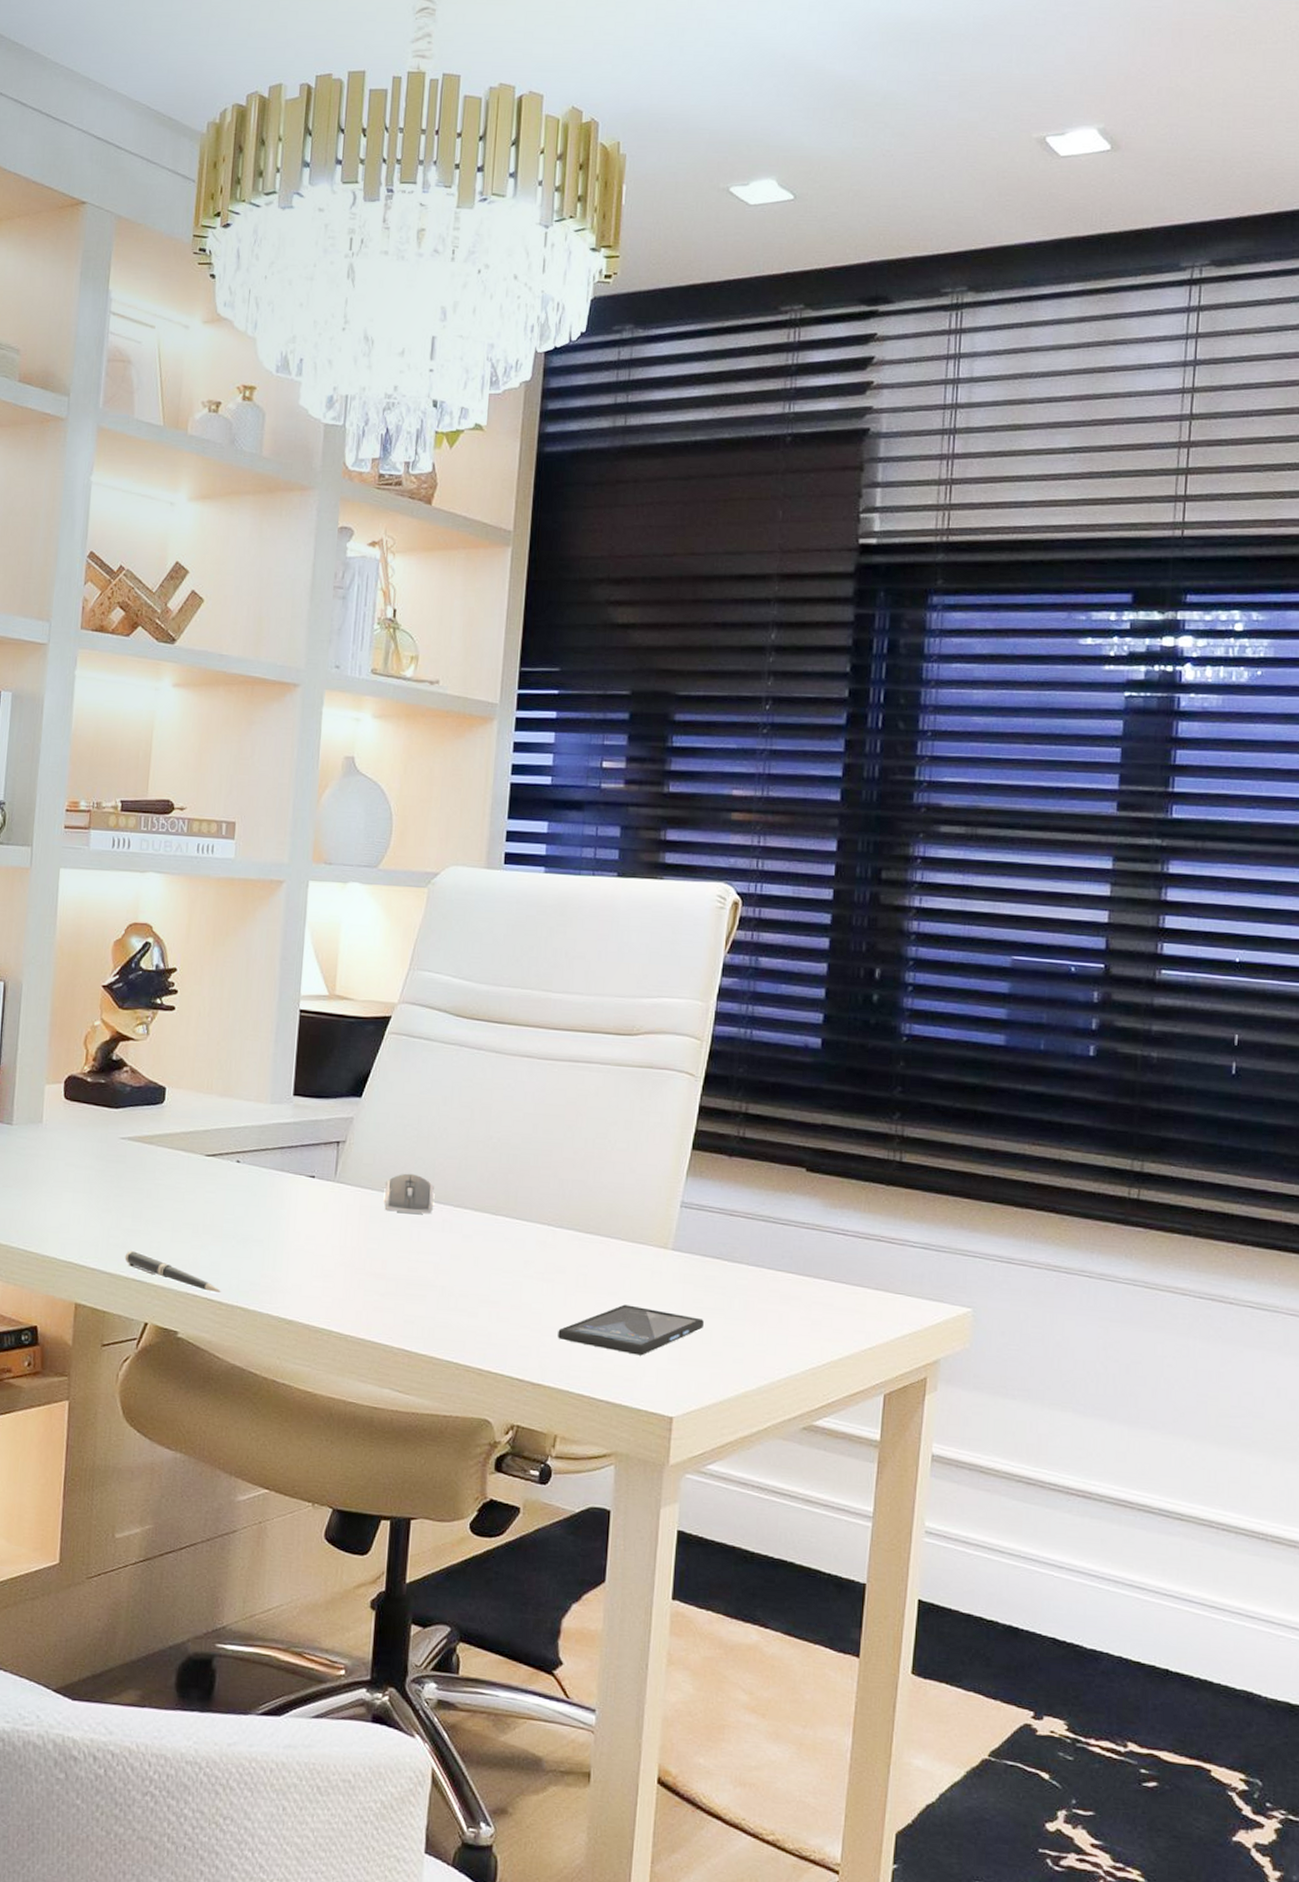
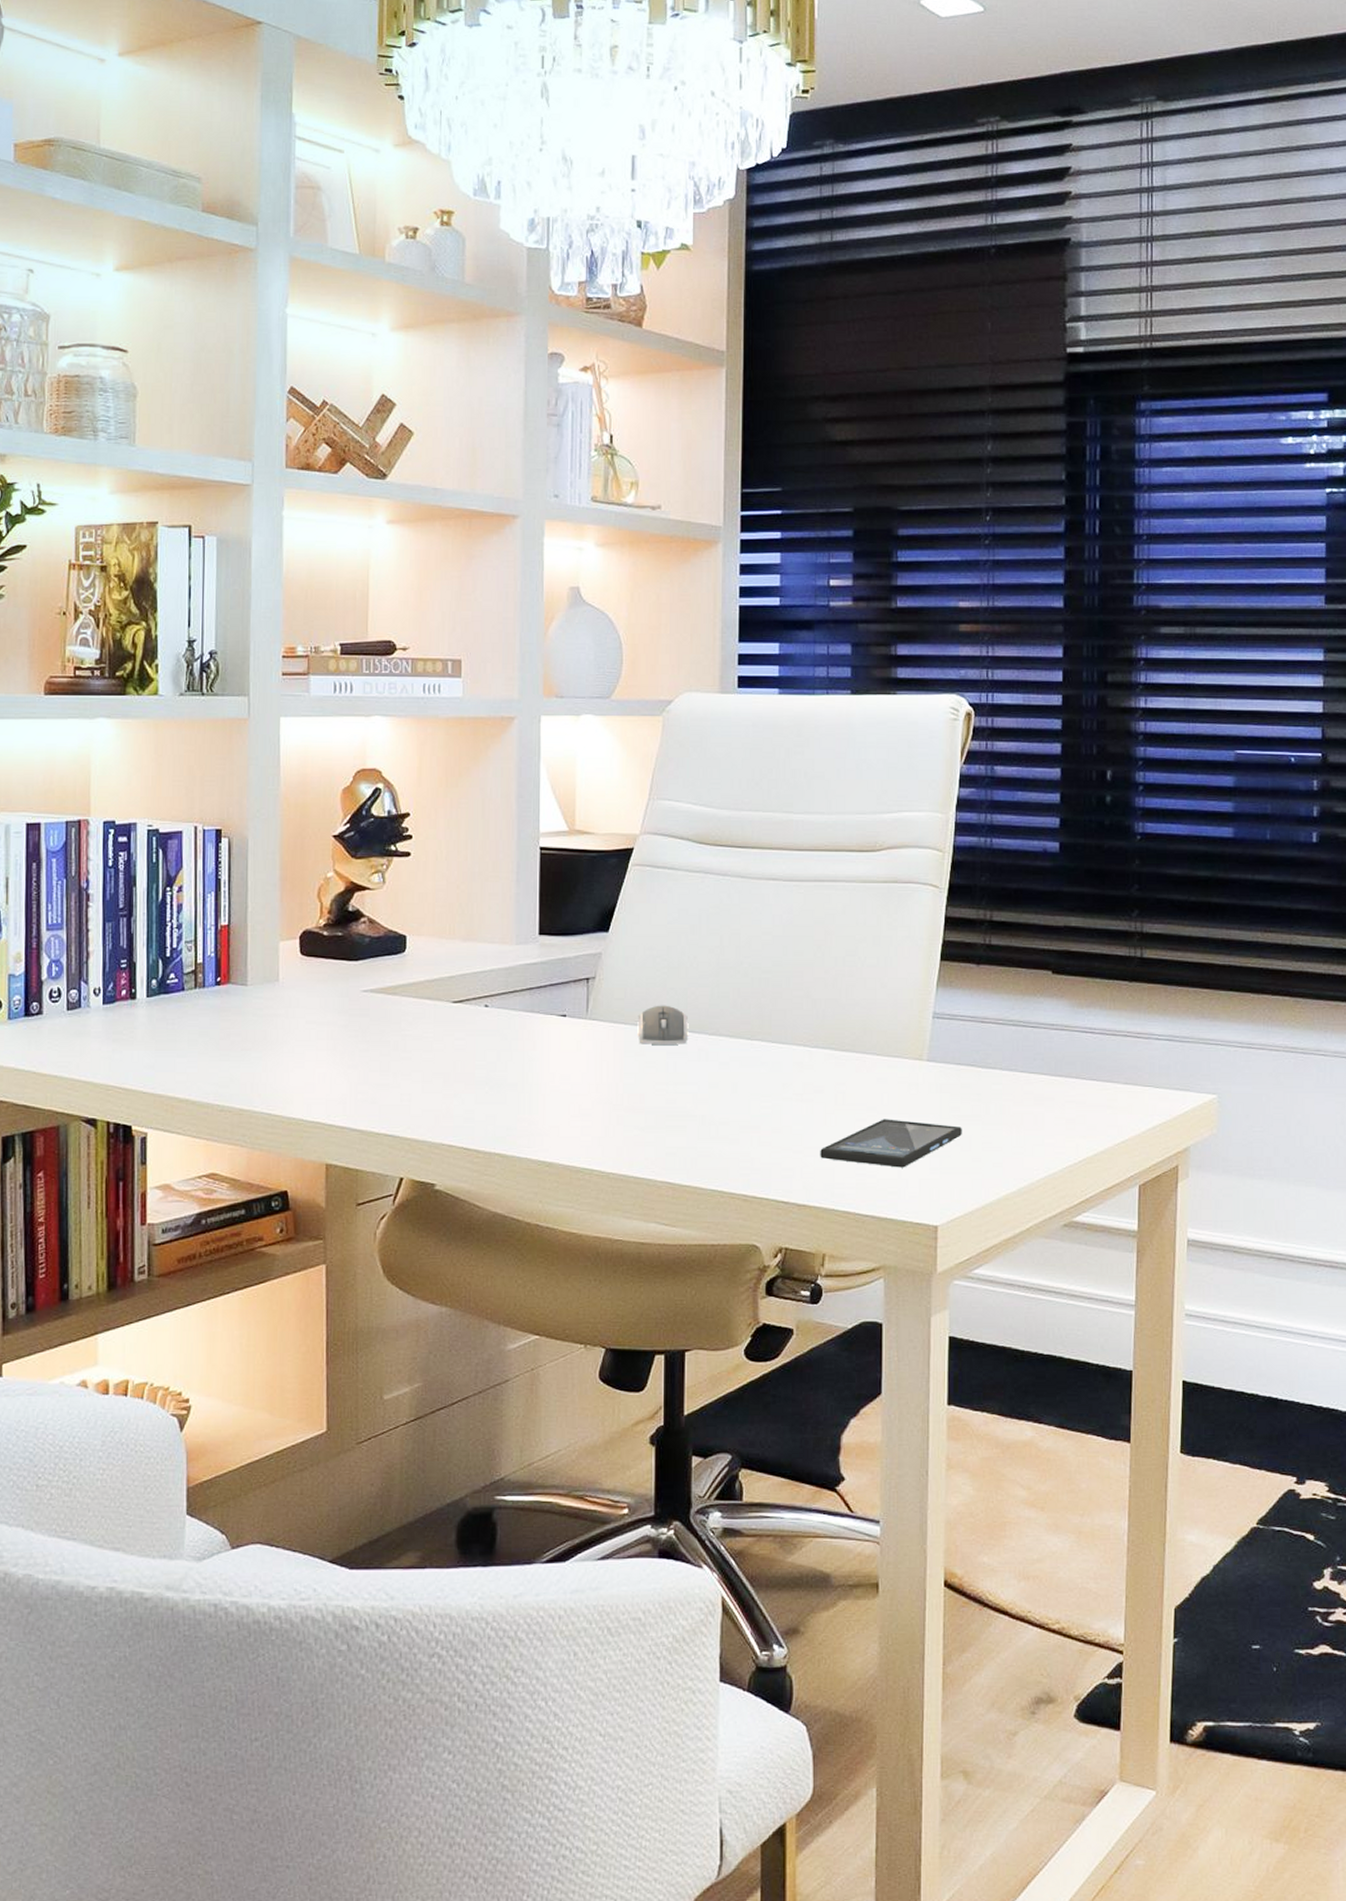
pen: present [124,1251,221,1292] -> none [375,1106,477,1140]

